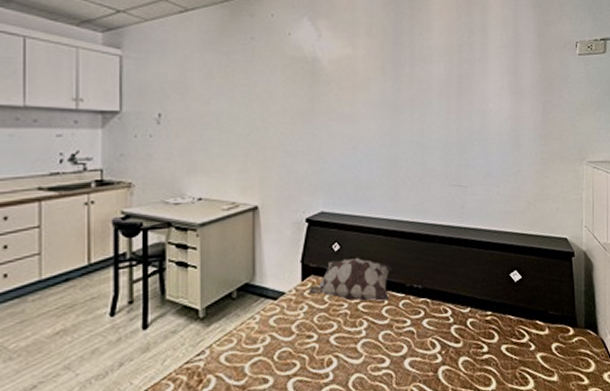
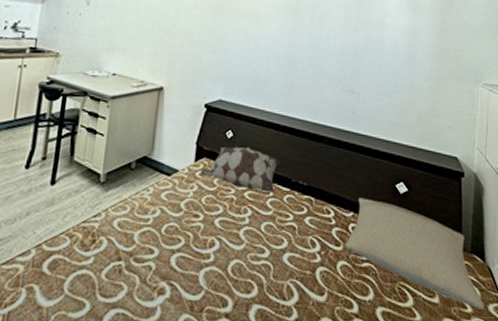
pillow: none [464,291,600,380] -> present [345,197,485,309]

